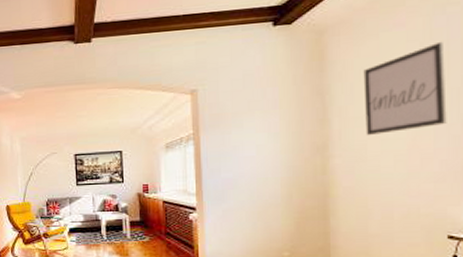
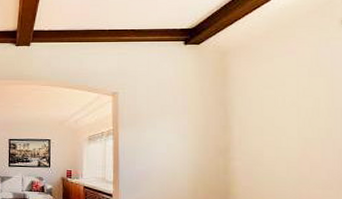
wall art: present [363,41,447,136] -> none [260,69,332,144]

